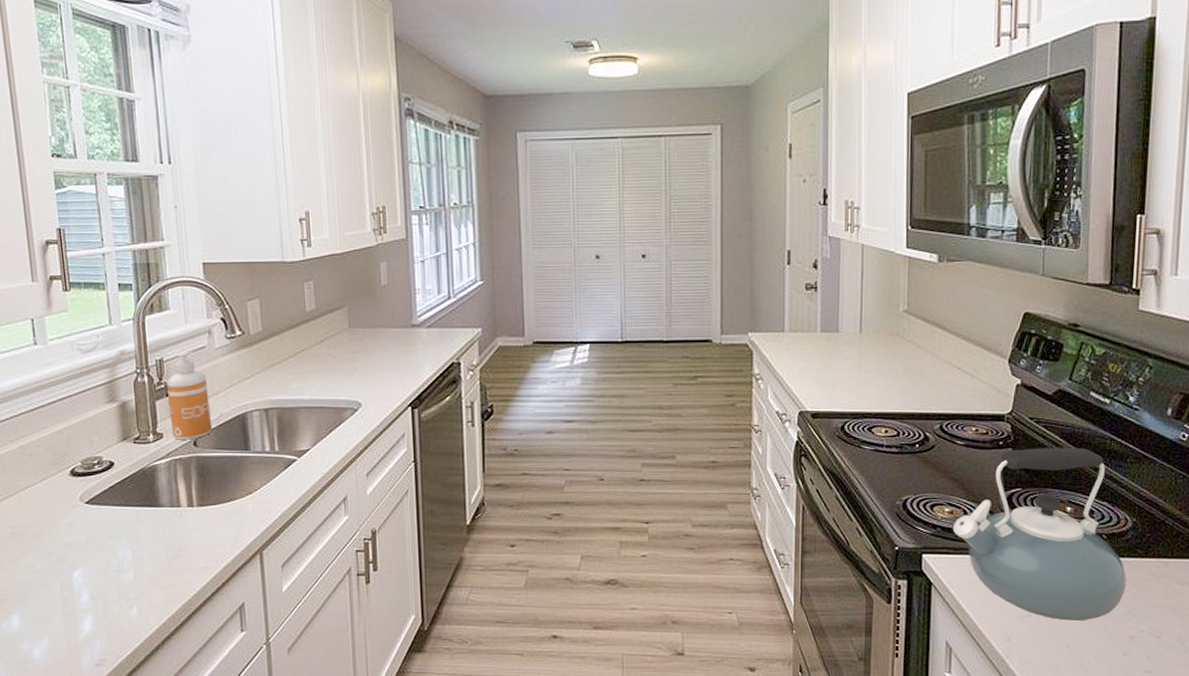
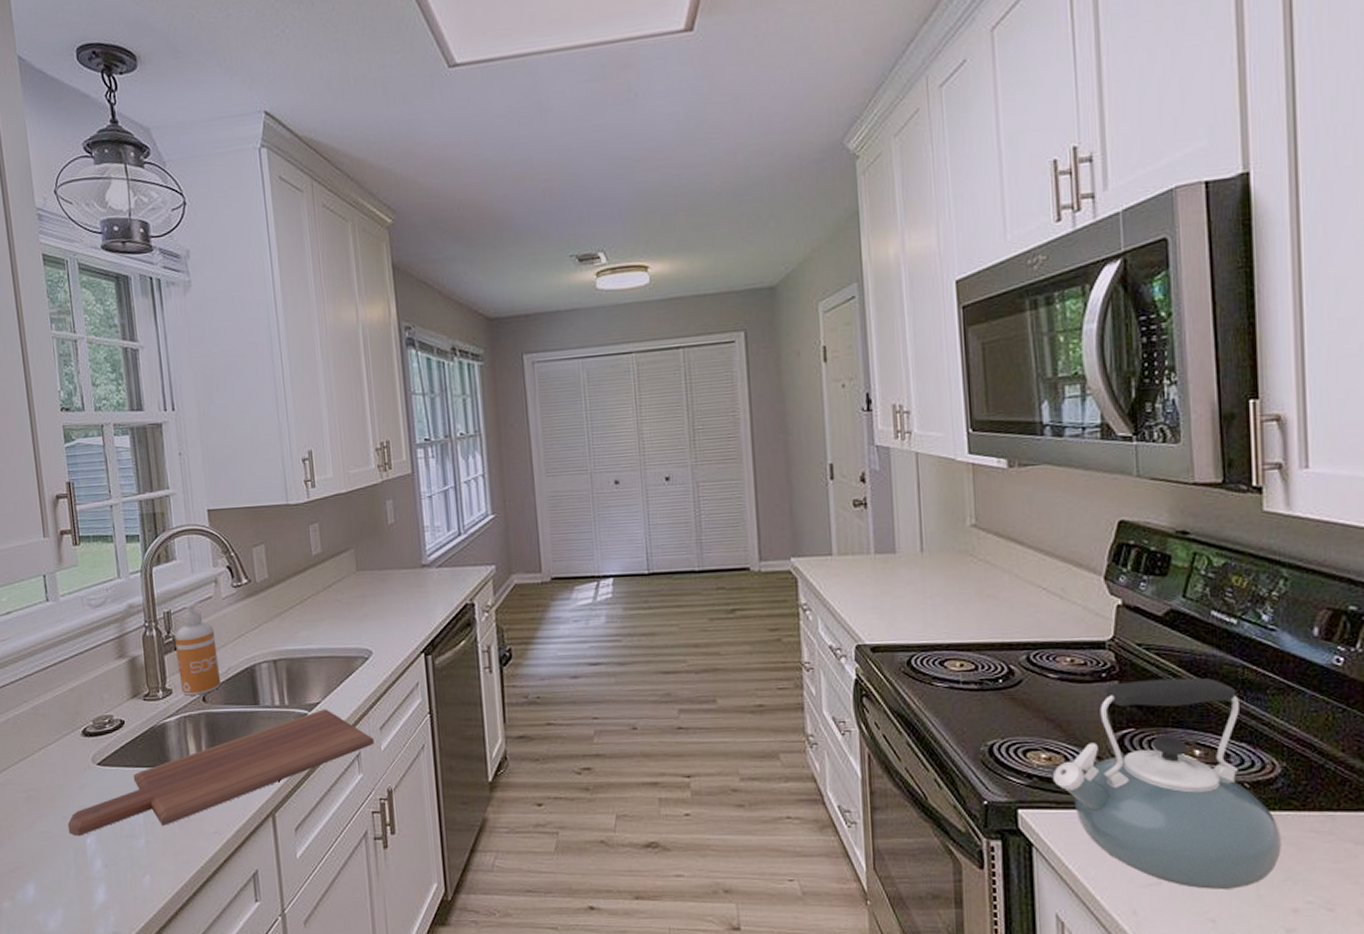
cutting board: none [54,456,360,570] -> present [67,709,374,836]

